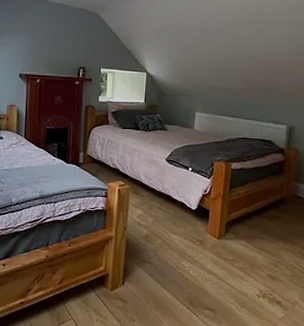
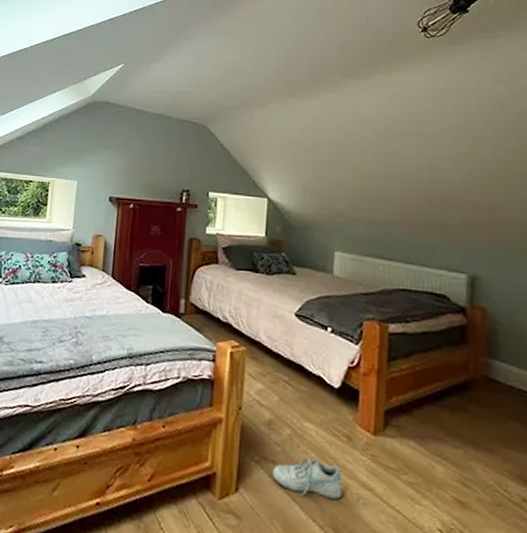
shoe: none [148,258,196,284] -> present [271,457,342,501]

